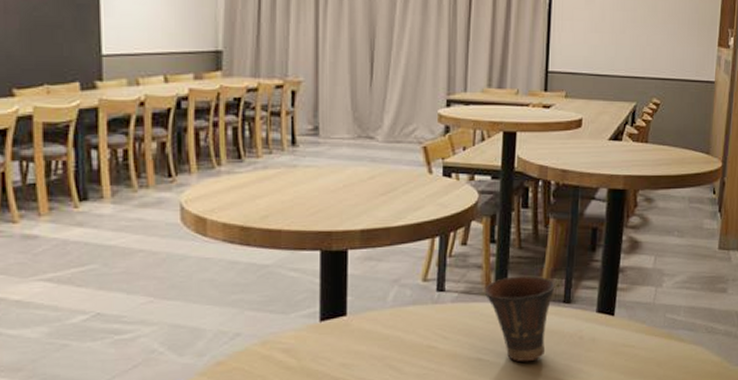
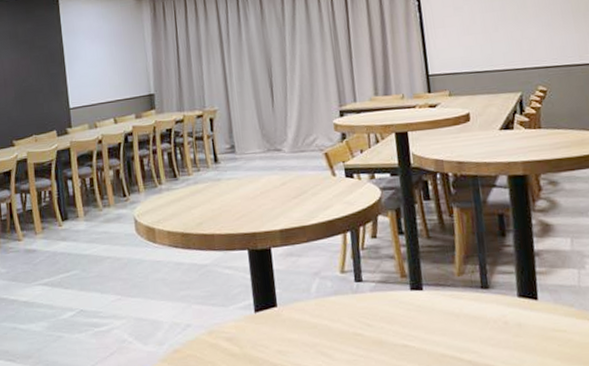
cup: present [484,275,555,362] -> none [399,263,471,348]

